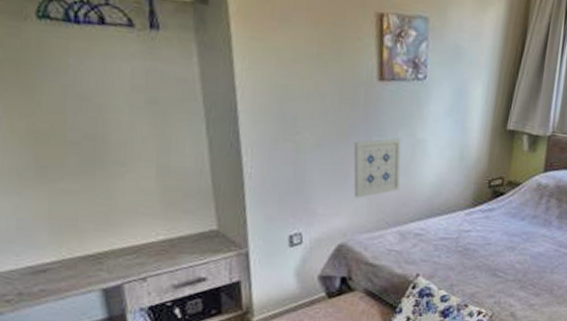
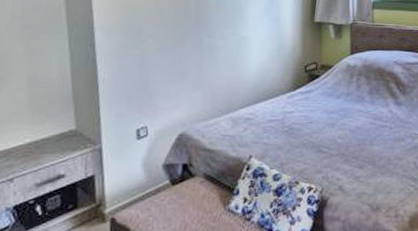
wall art: present [353,138,402,198] -> none [188,38,229,91]

